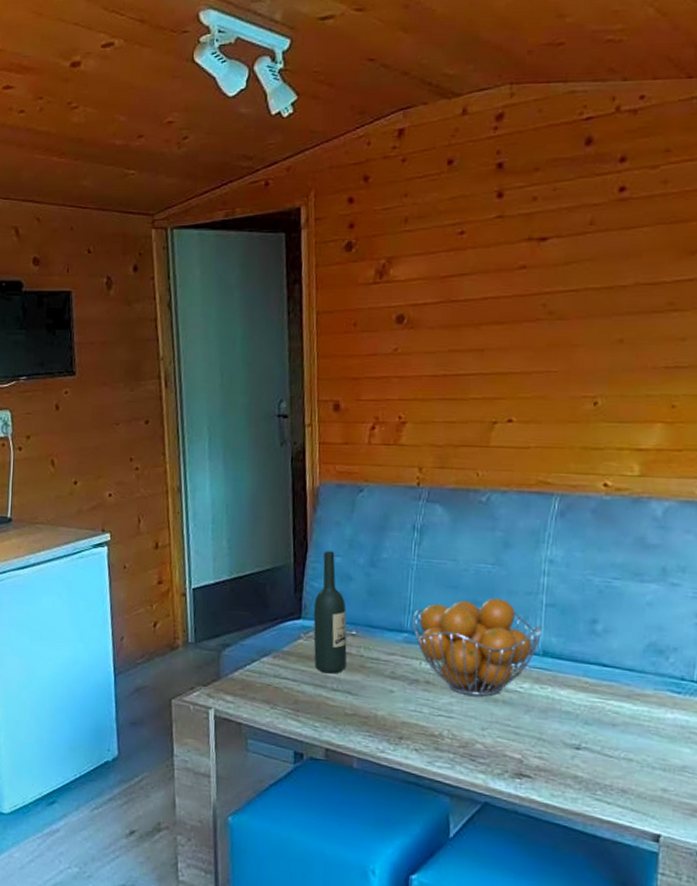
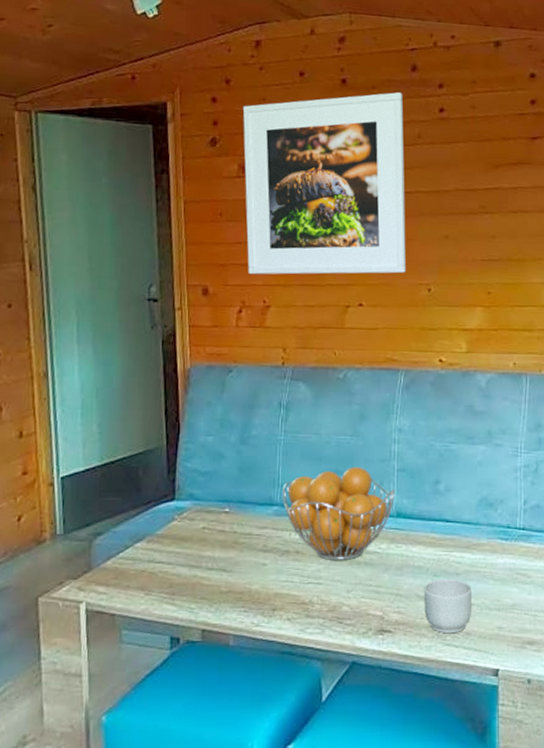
wine bottle: present [313,551,347,674] -> none [187,431,221,553]
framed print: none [382,173,573,389] -> present [243,92,406,275]
mug: none [571,727,631,789] -> present [423,578,471,634]

